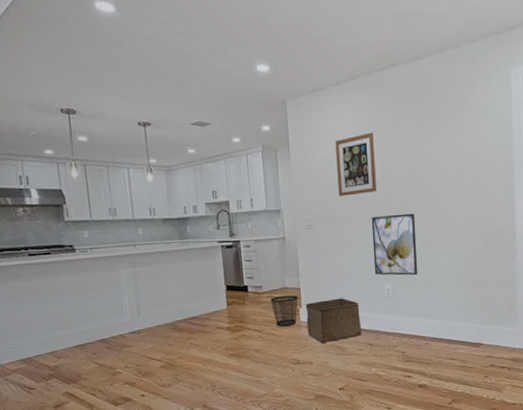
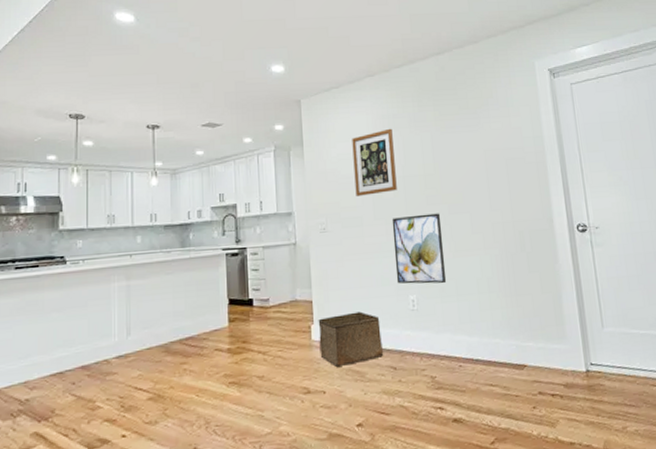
wastebasket: present [270,295,299,327] -> none [277,309,310,348]

